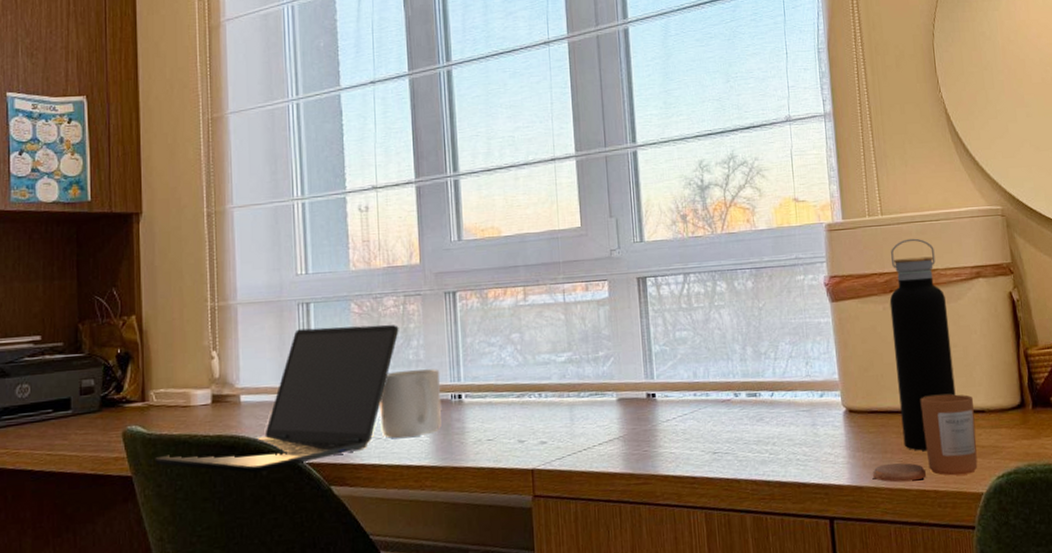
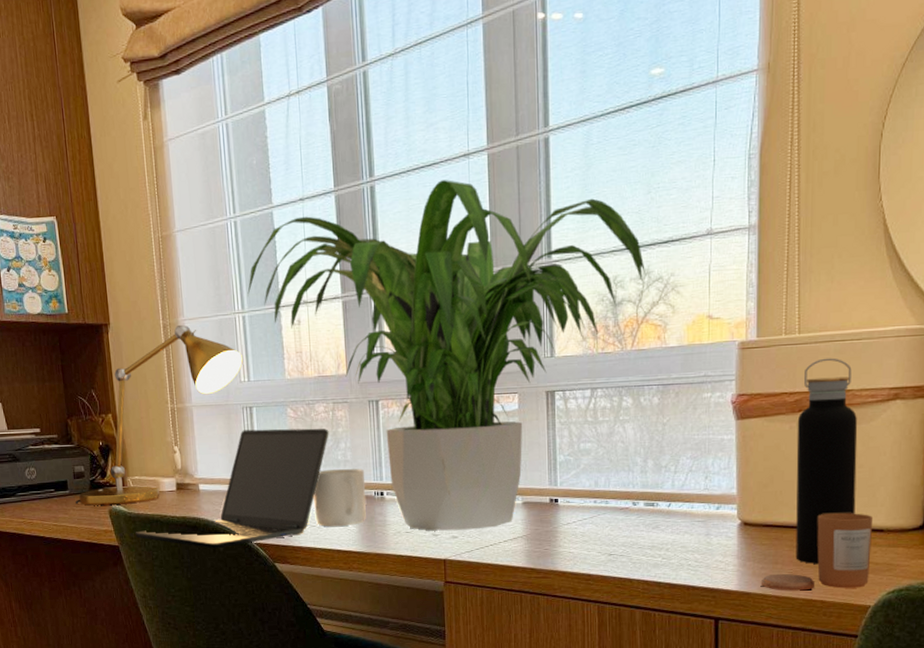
desk lamp: none [79,212,300,428] -> present [75,324,243,506]
potted plant: none [309,66,731,437] -> present [247,180,647,531]

